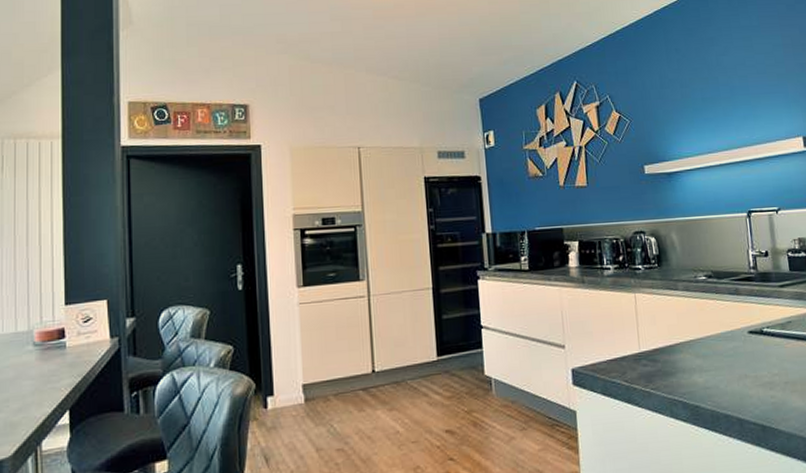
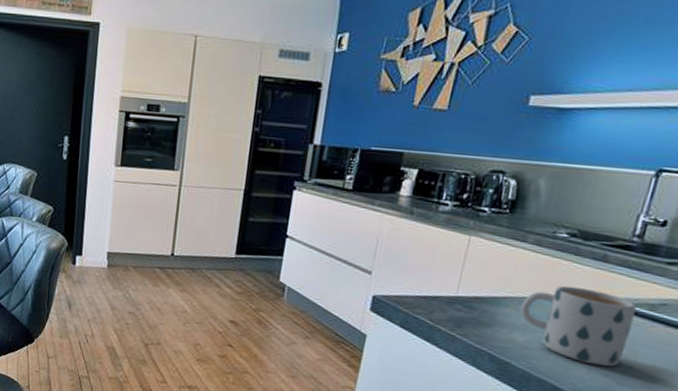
mug: none [691,321,778,390] -> present [520,285,637,367]

